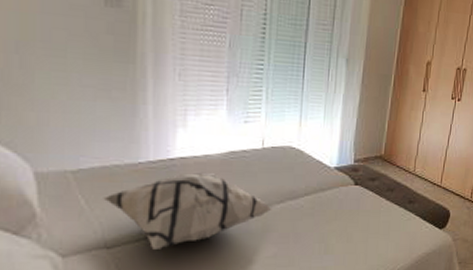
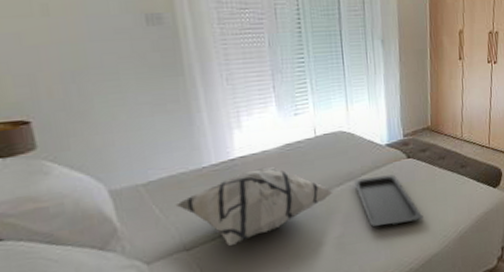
serving tray: none [295,199,362,253] -> present [353,174,423,227]

